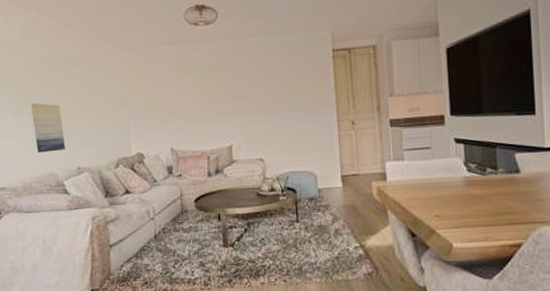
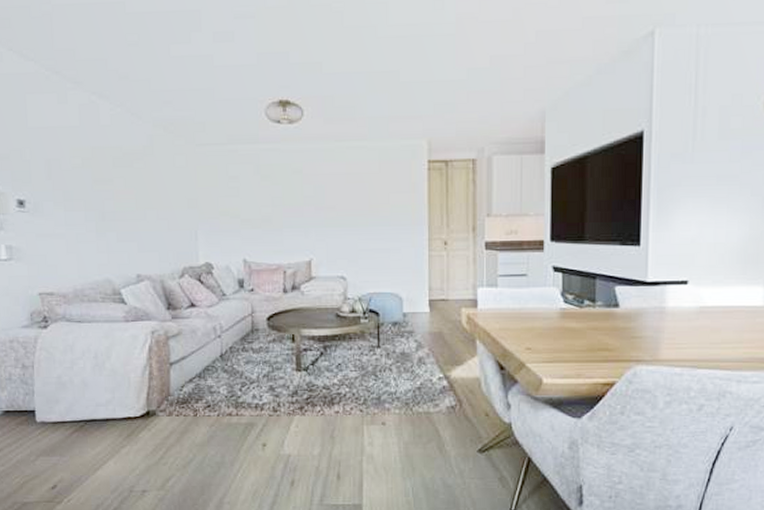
wall art: present [31,103,65,153] -> none [86,199,124,256]

